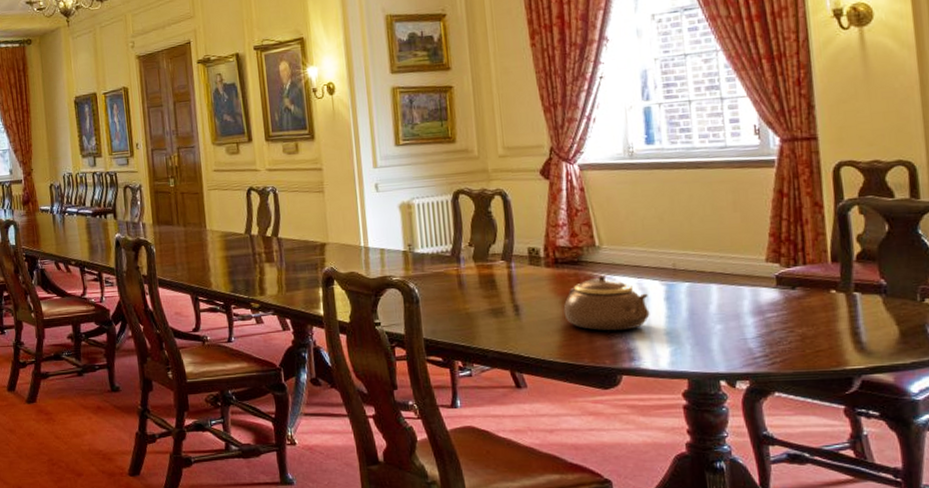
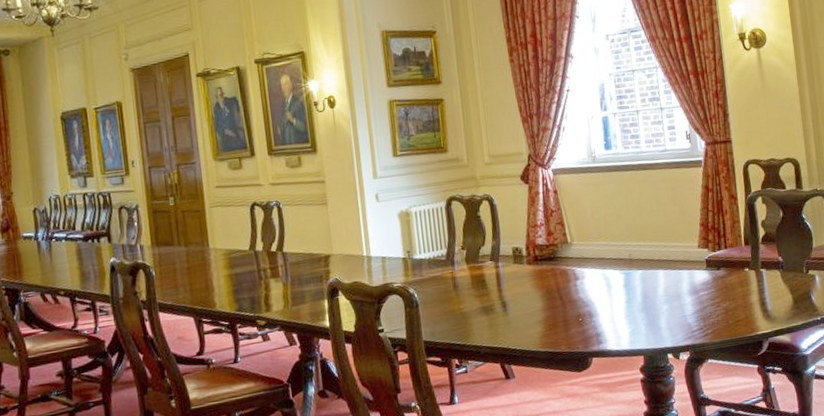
teapot: present [563,274,650,331] -> none [543,268,613,319]

